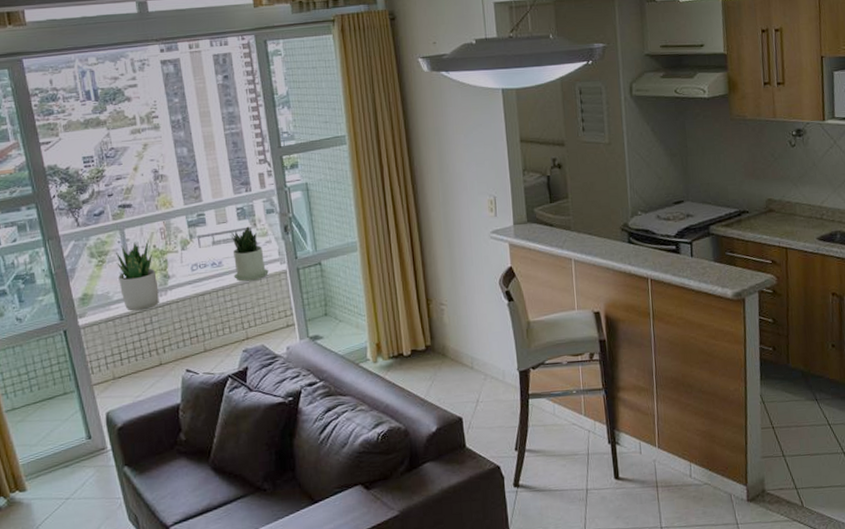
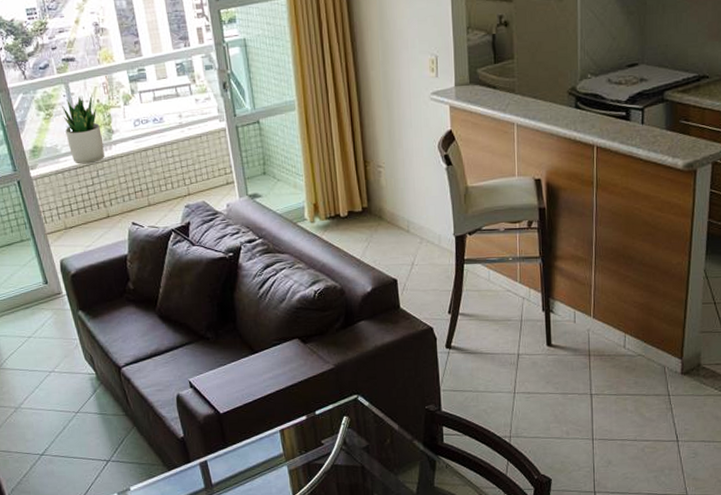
planter: present [230,226,269,282] -> none [170,82,208,138]

